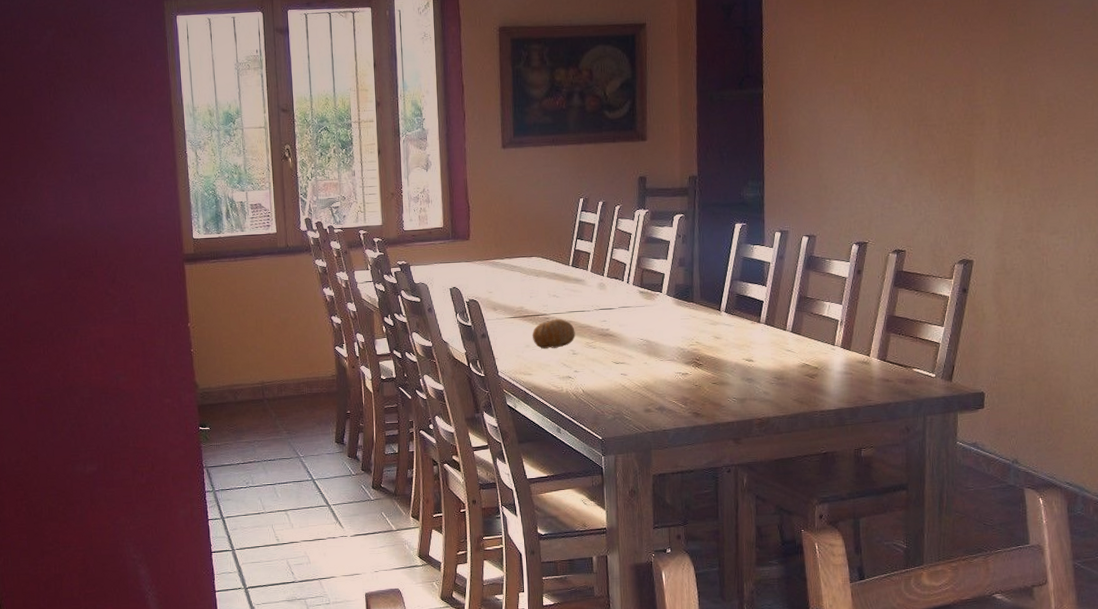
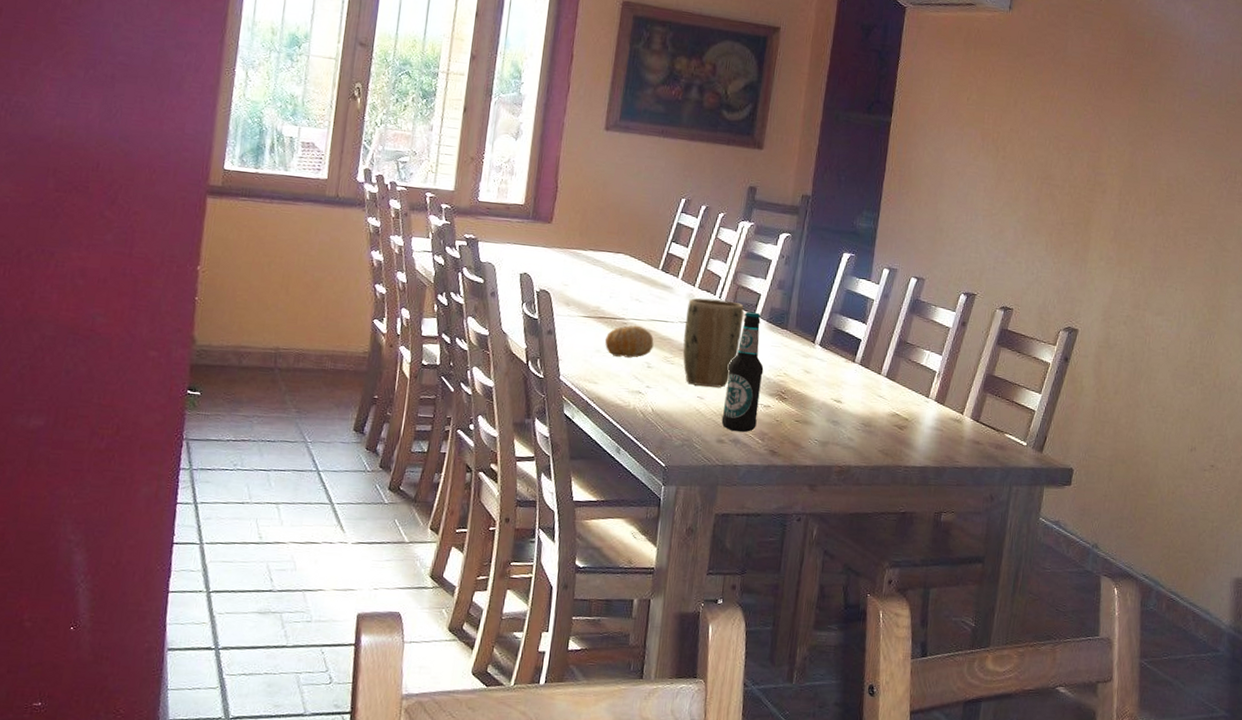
plant pot: none [600,284,652,364] -> present [682,297,744,388]
bottle: none [645,291,678,401] -> present [721,311,764,433]

